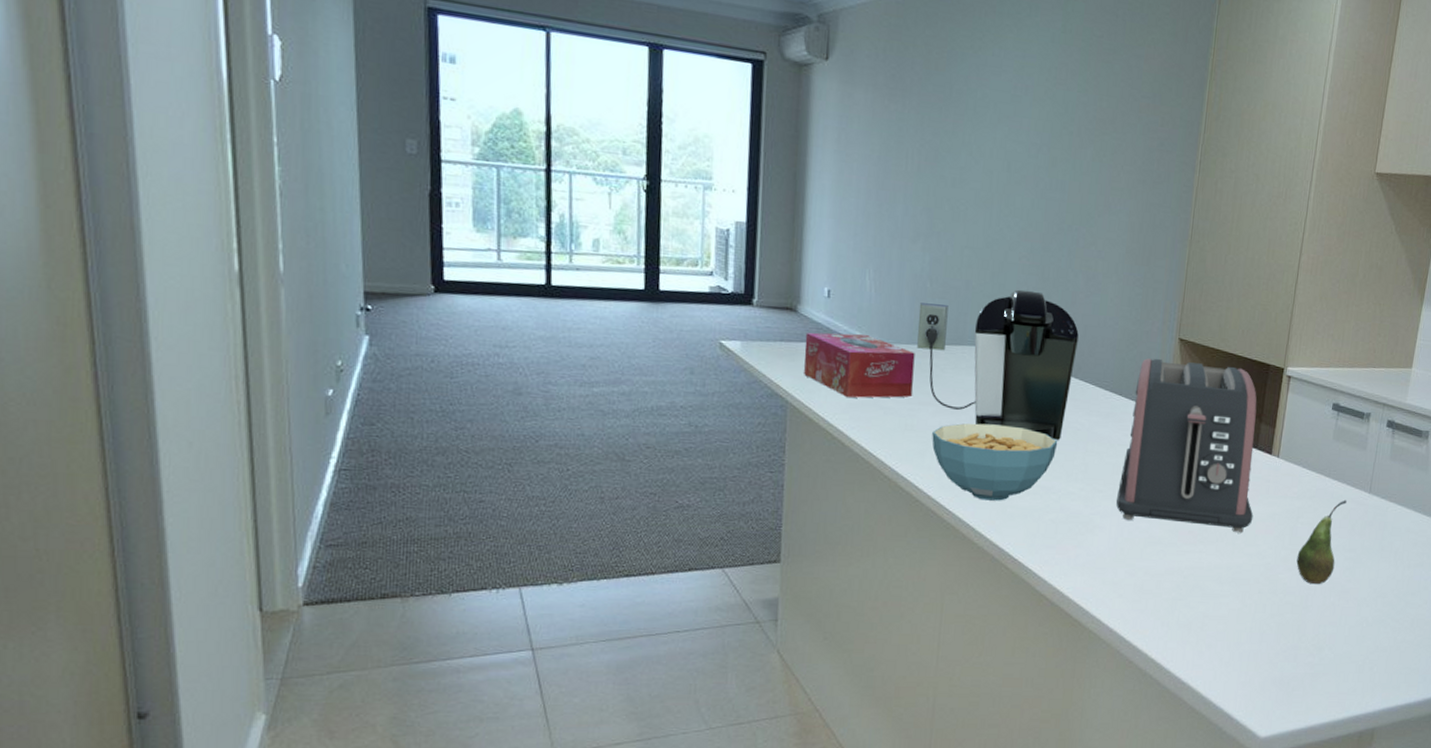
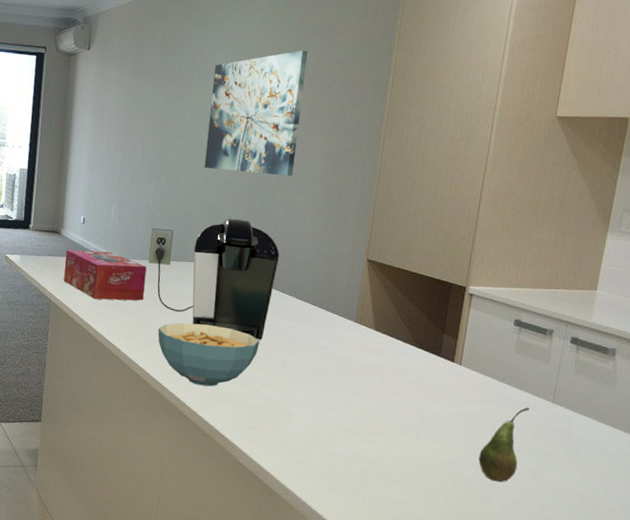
wall art: none [985,78,1109,237] -> present [204,50,308,176]
toaster: present [1116,358,1257,533] -> none [309,275,440,430]

